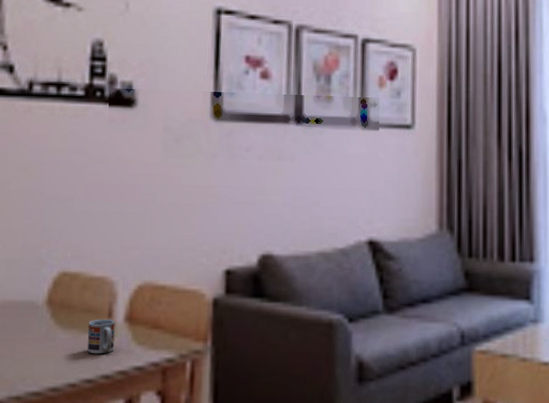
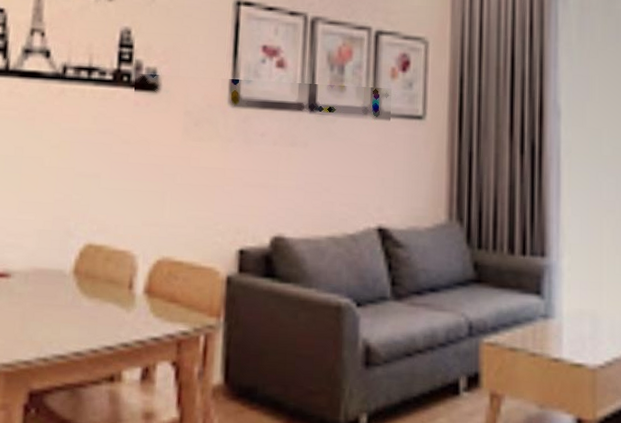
cup: present [87,318,115,354] -> none [109,290,135,324]

